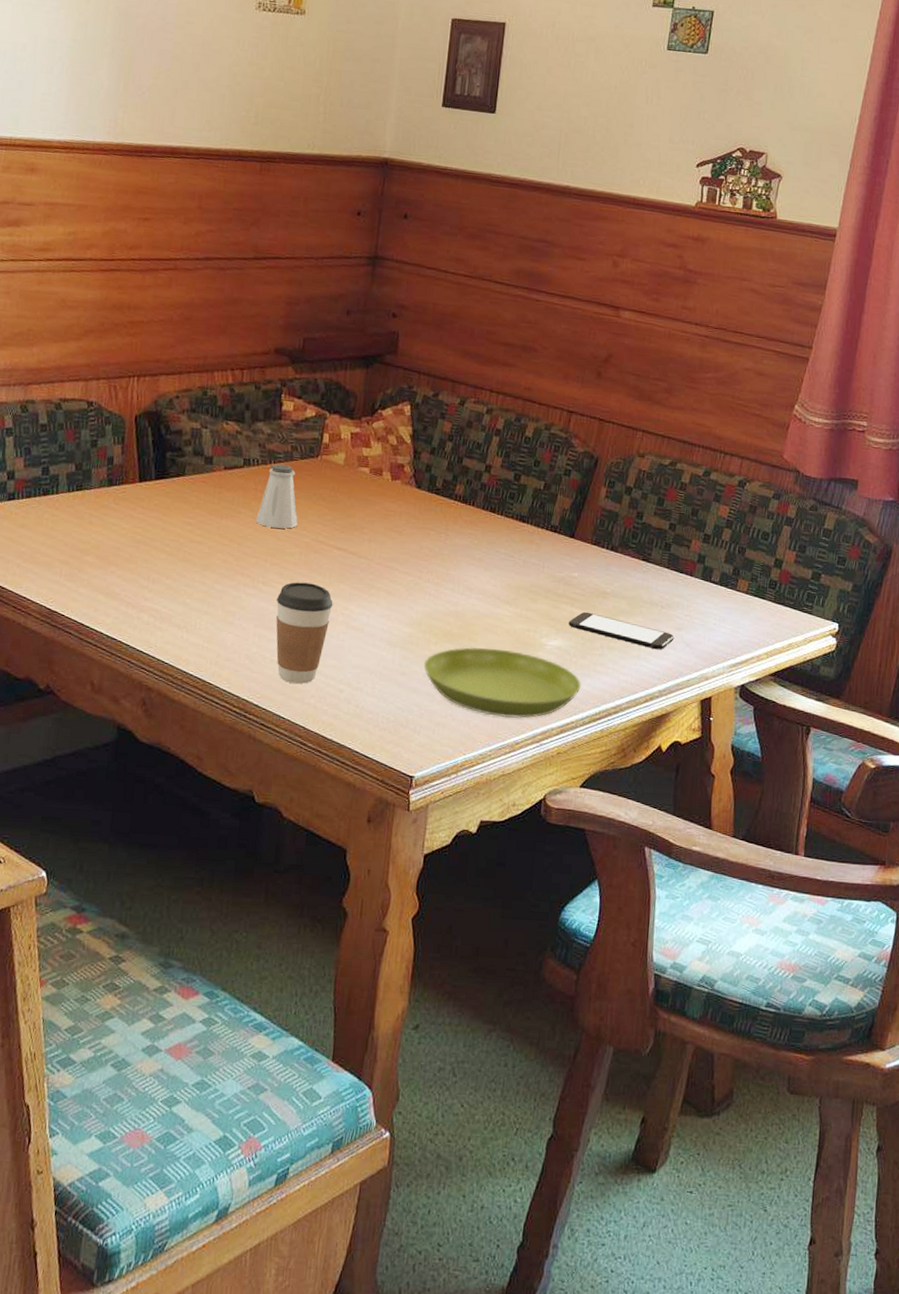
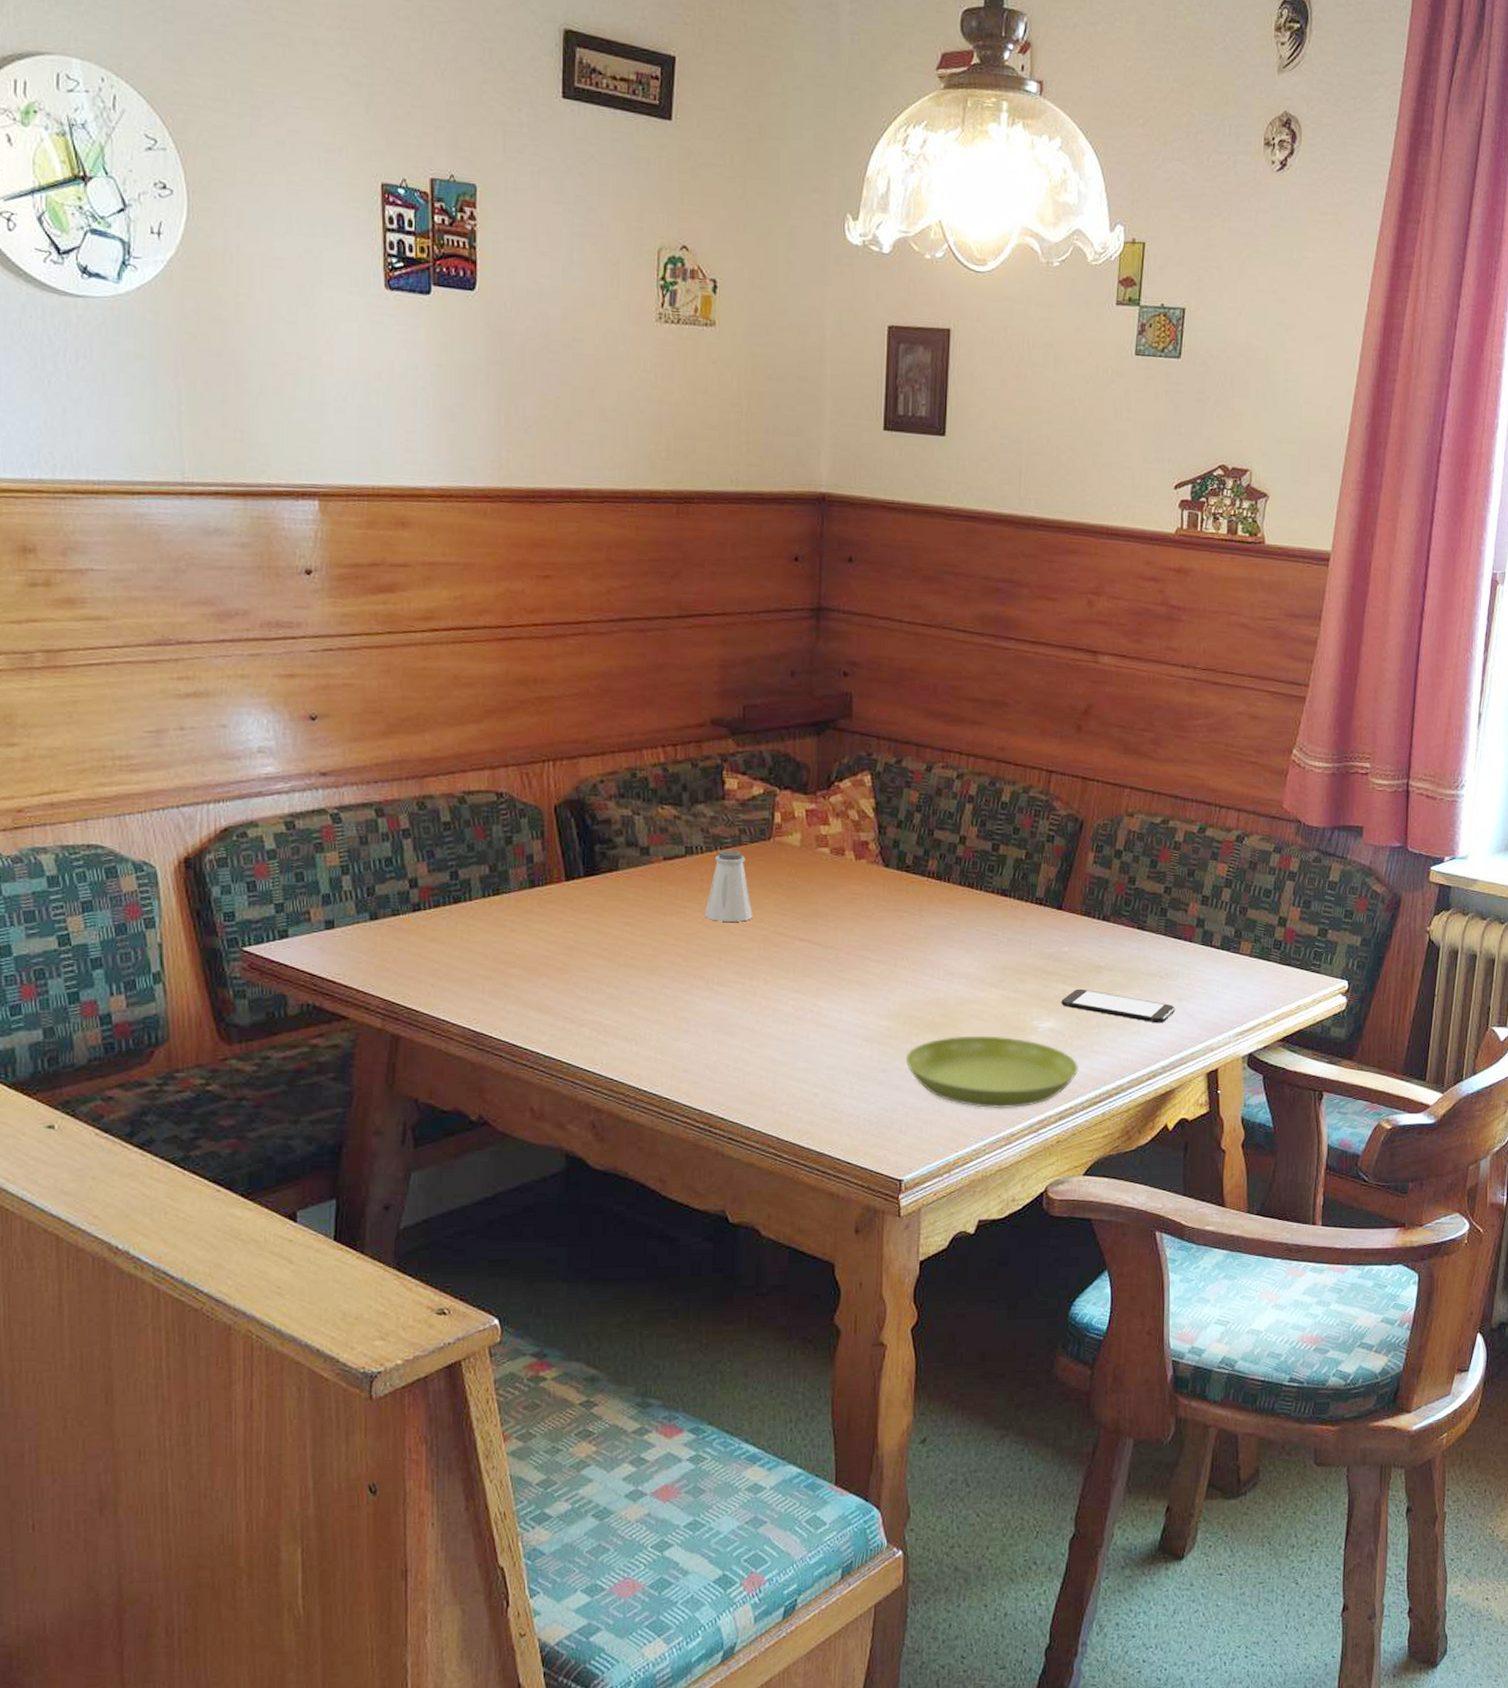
coffee cup: present [276,582,333,684] -> none [734,980,800,1091]

